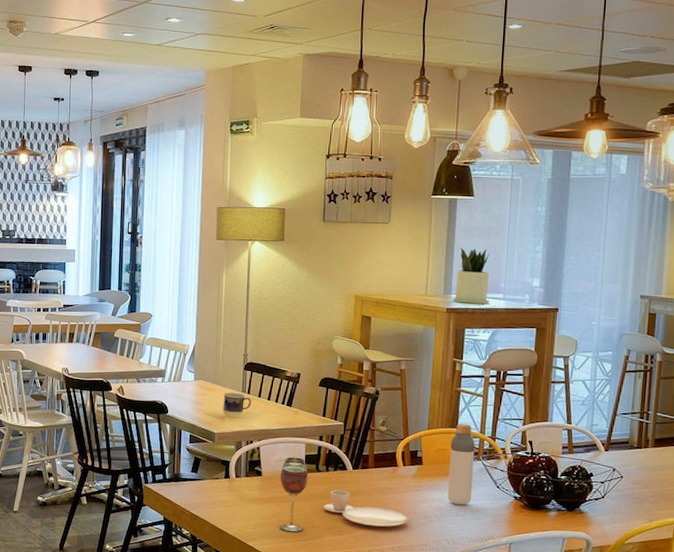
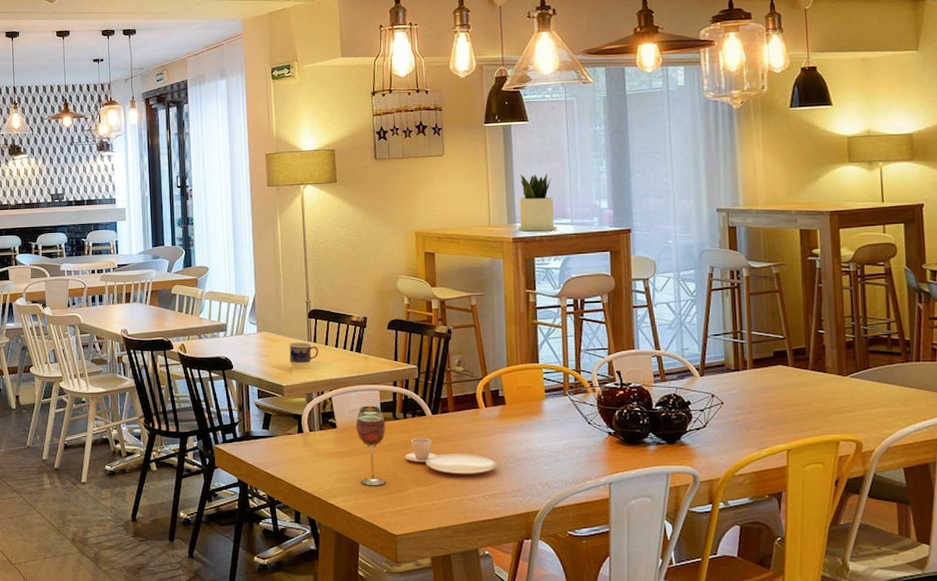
bottle: present [447,423,475,506] -> none [533,358,563,446]

